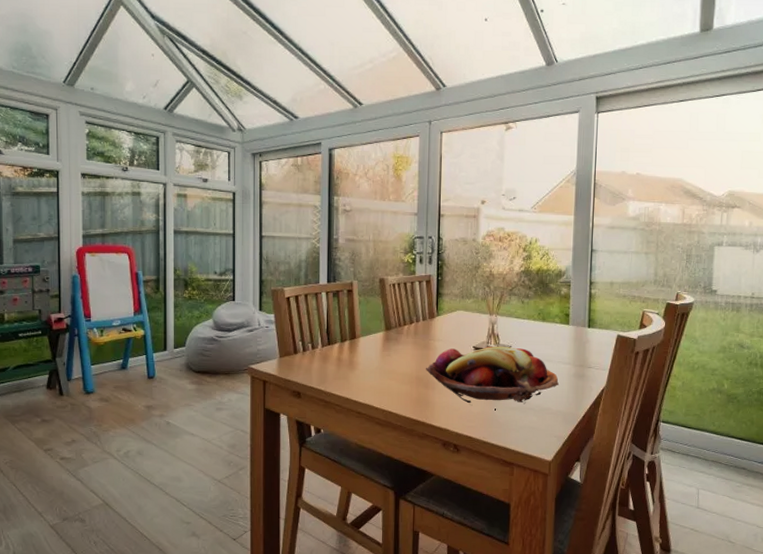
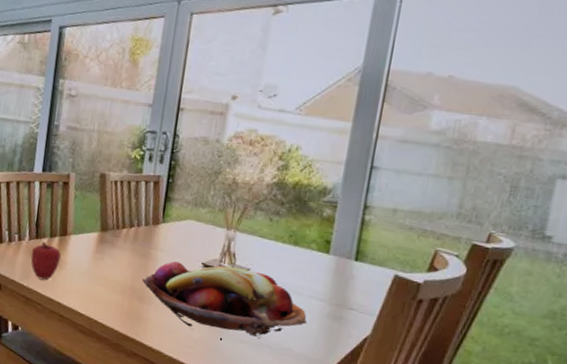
apple: none [325,347,352,382] -> present [30,241,61,281]

